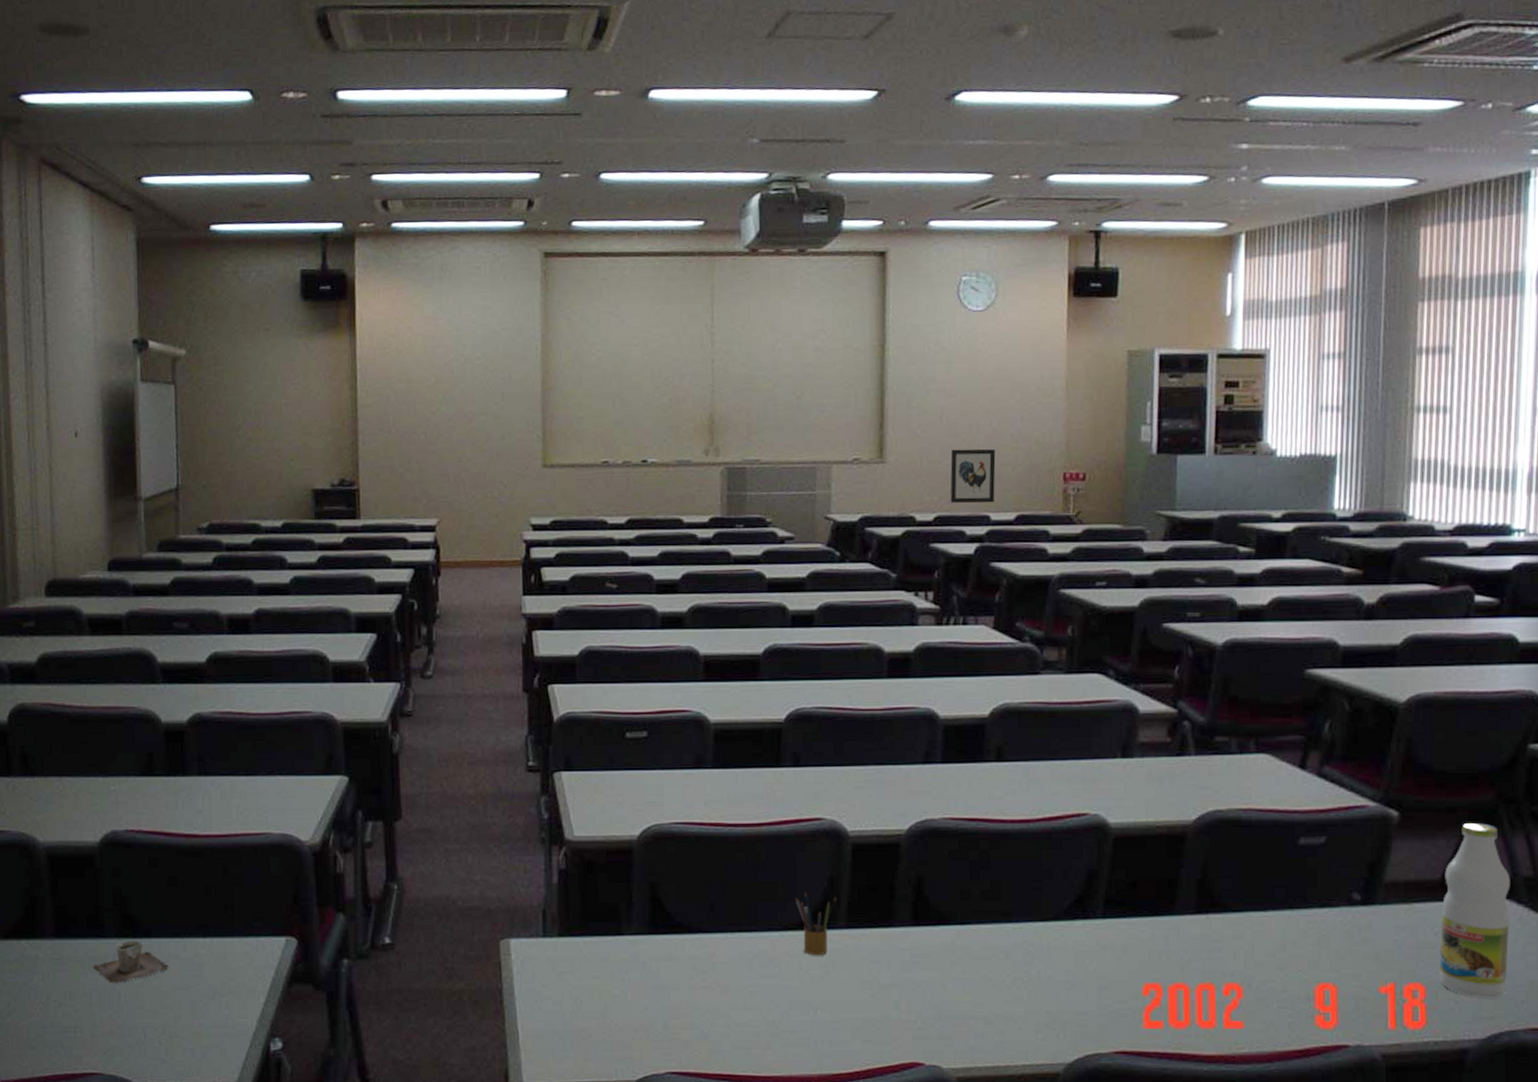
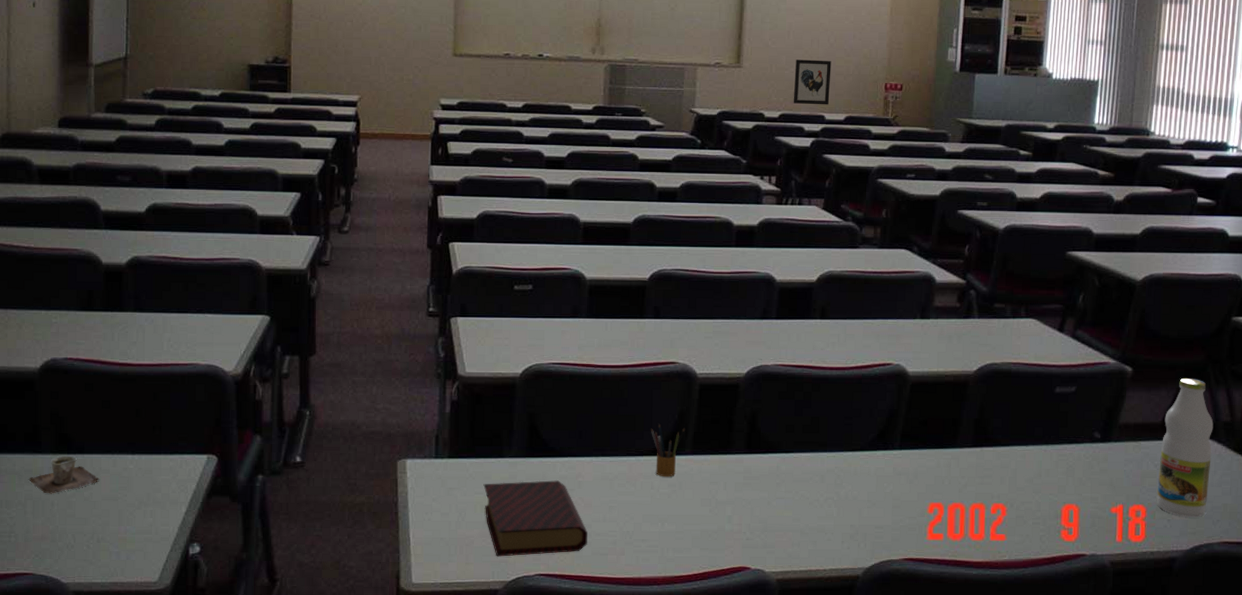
book: none [600,961,726,1052] -> present [483,480,587,557]

